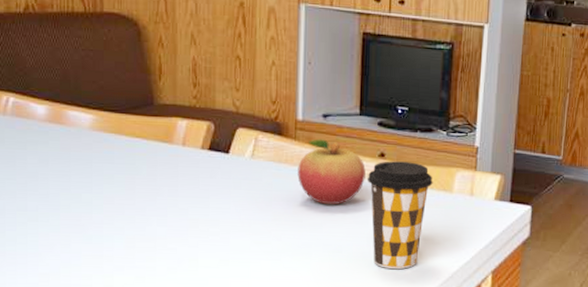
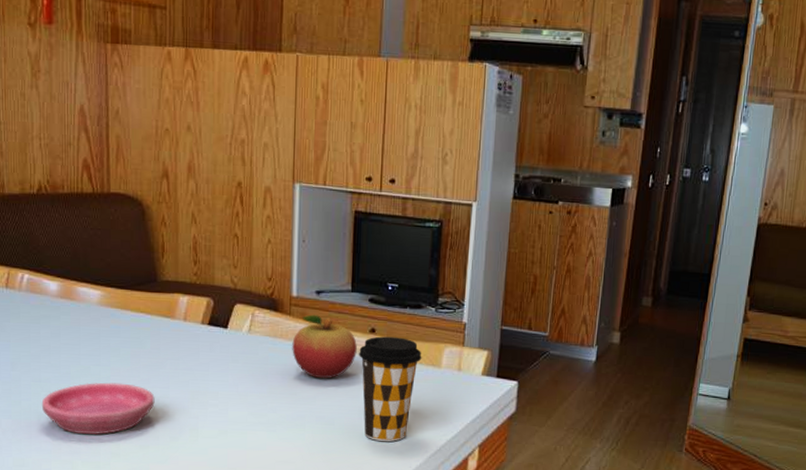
saucer: none [28,211,151,267] -> present [41,382,155,435]

